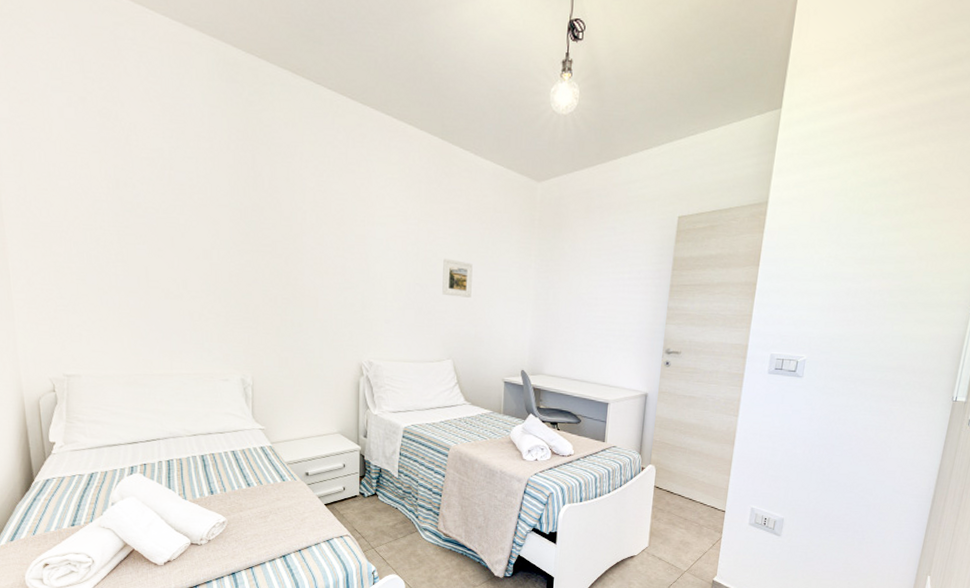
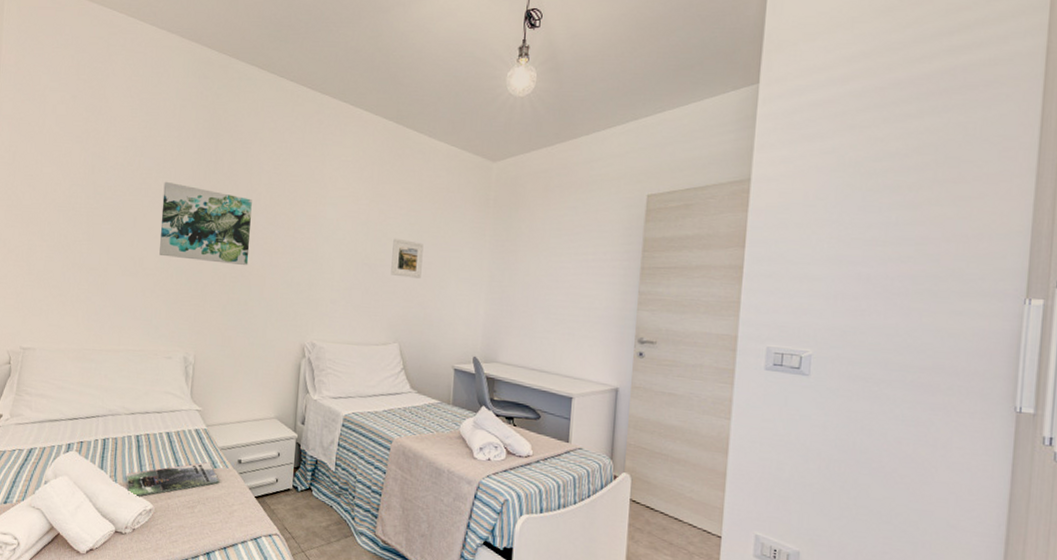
magazine: none [195,476,289,512] -> present [126,462,220,497]
wall art: none [200,197,299,287] -> present [159,181,252,266]

